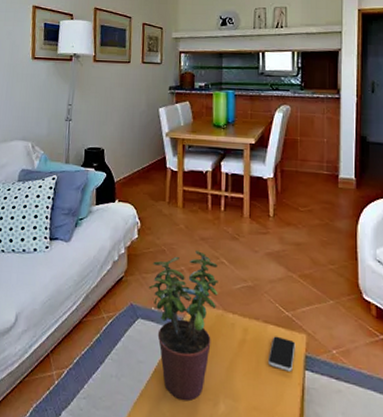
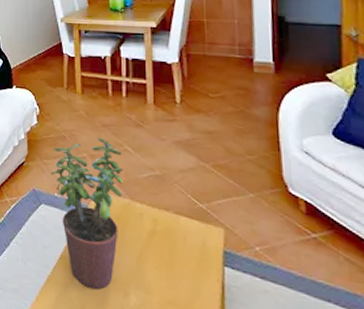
smartphone: present [269,336,295,372] -> none [182,228,212,267]

